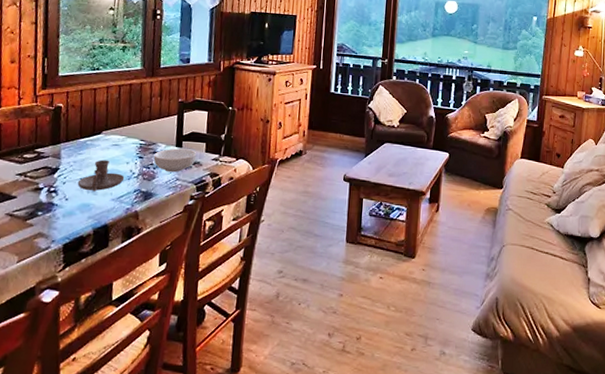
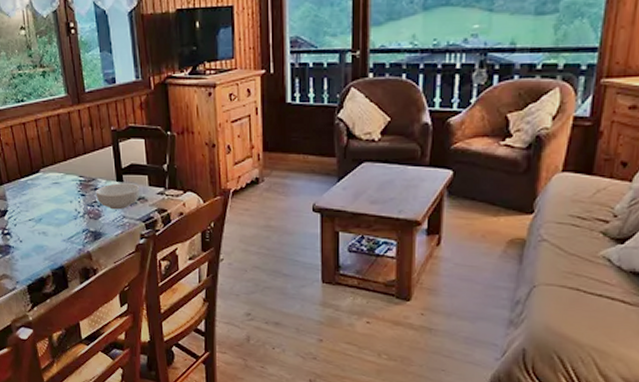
candle holder: present [77,159,125,192] -> none [27,199,71,233]

